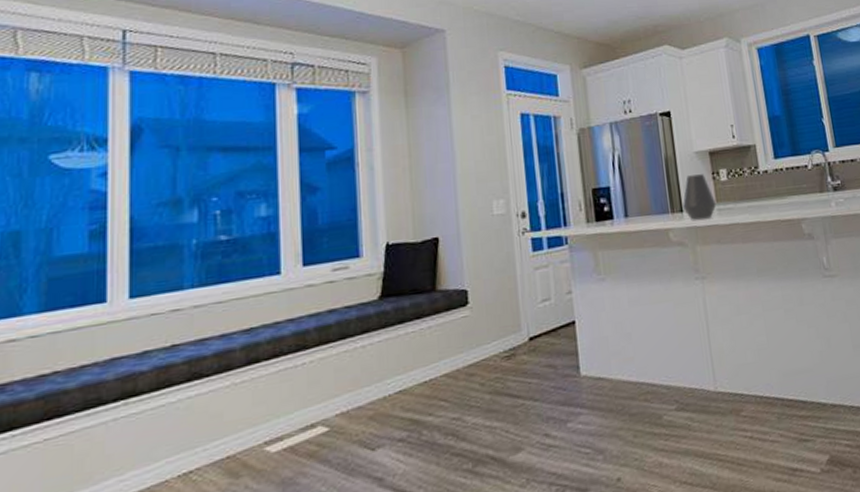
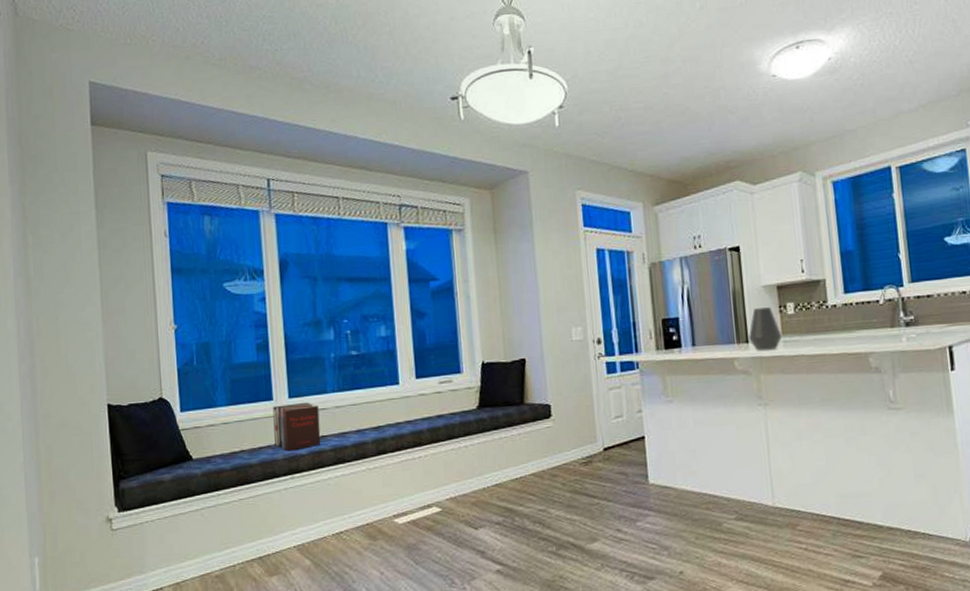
books: none [104,302,171,369] -> present [272,402,321,452]

